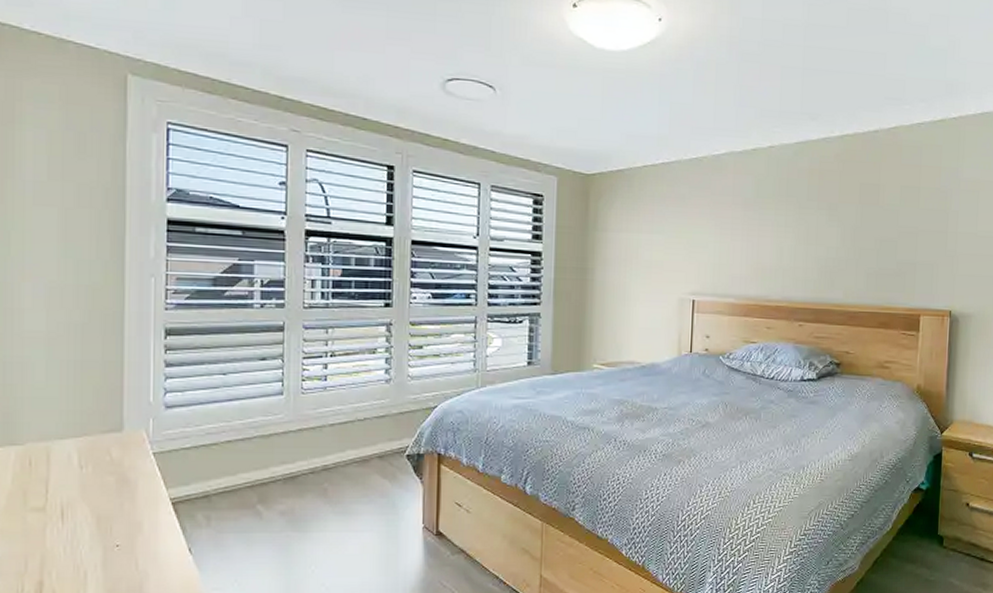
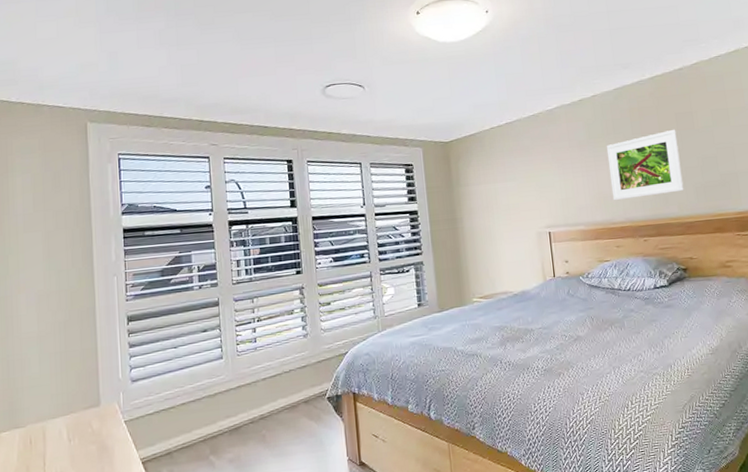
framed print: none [772,201,857,276] -> present [606,129,684,201]

